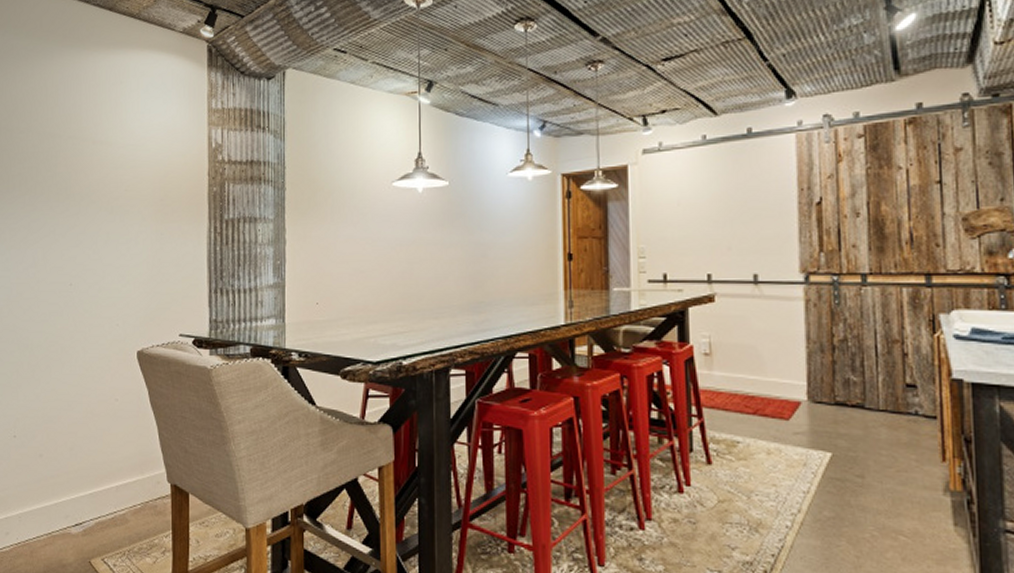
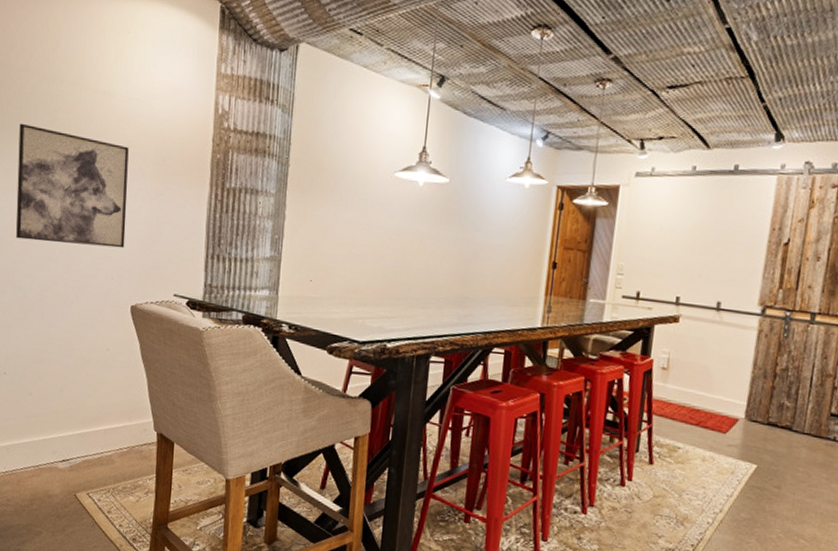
wall art: none [21,182,128,296] -> present [15,123,129,248]

